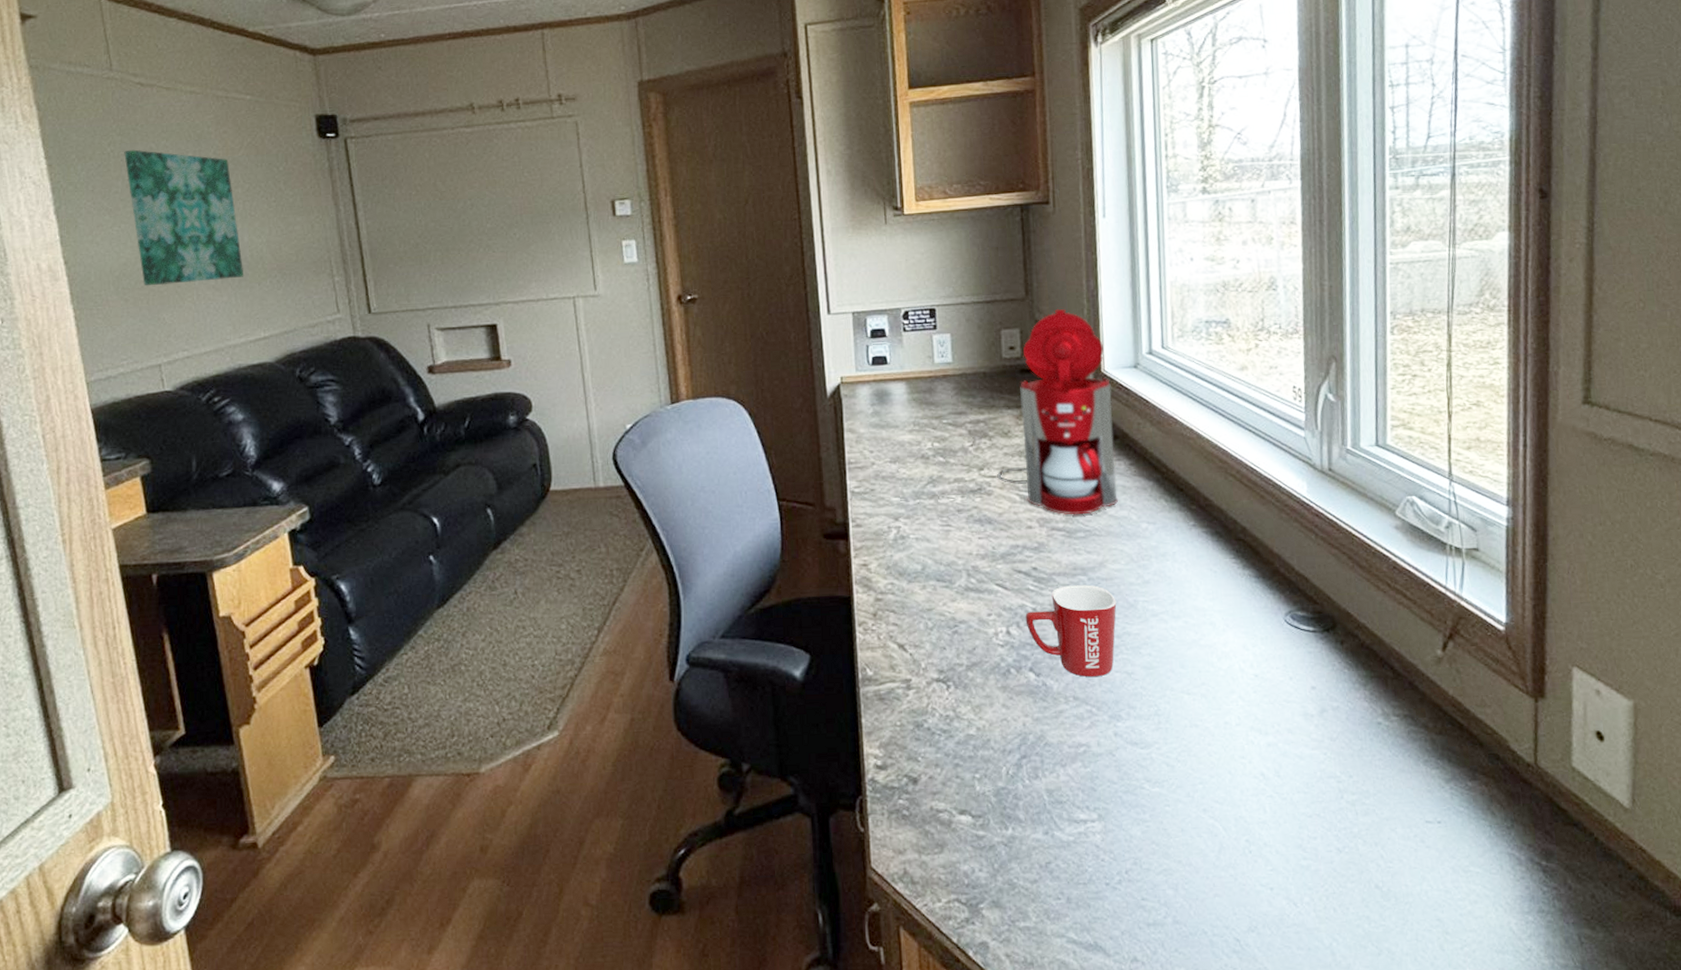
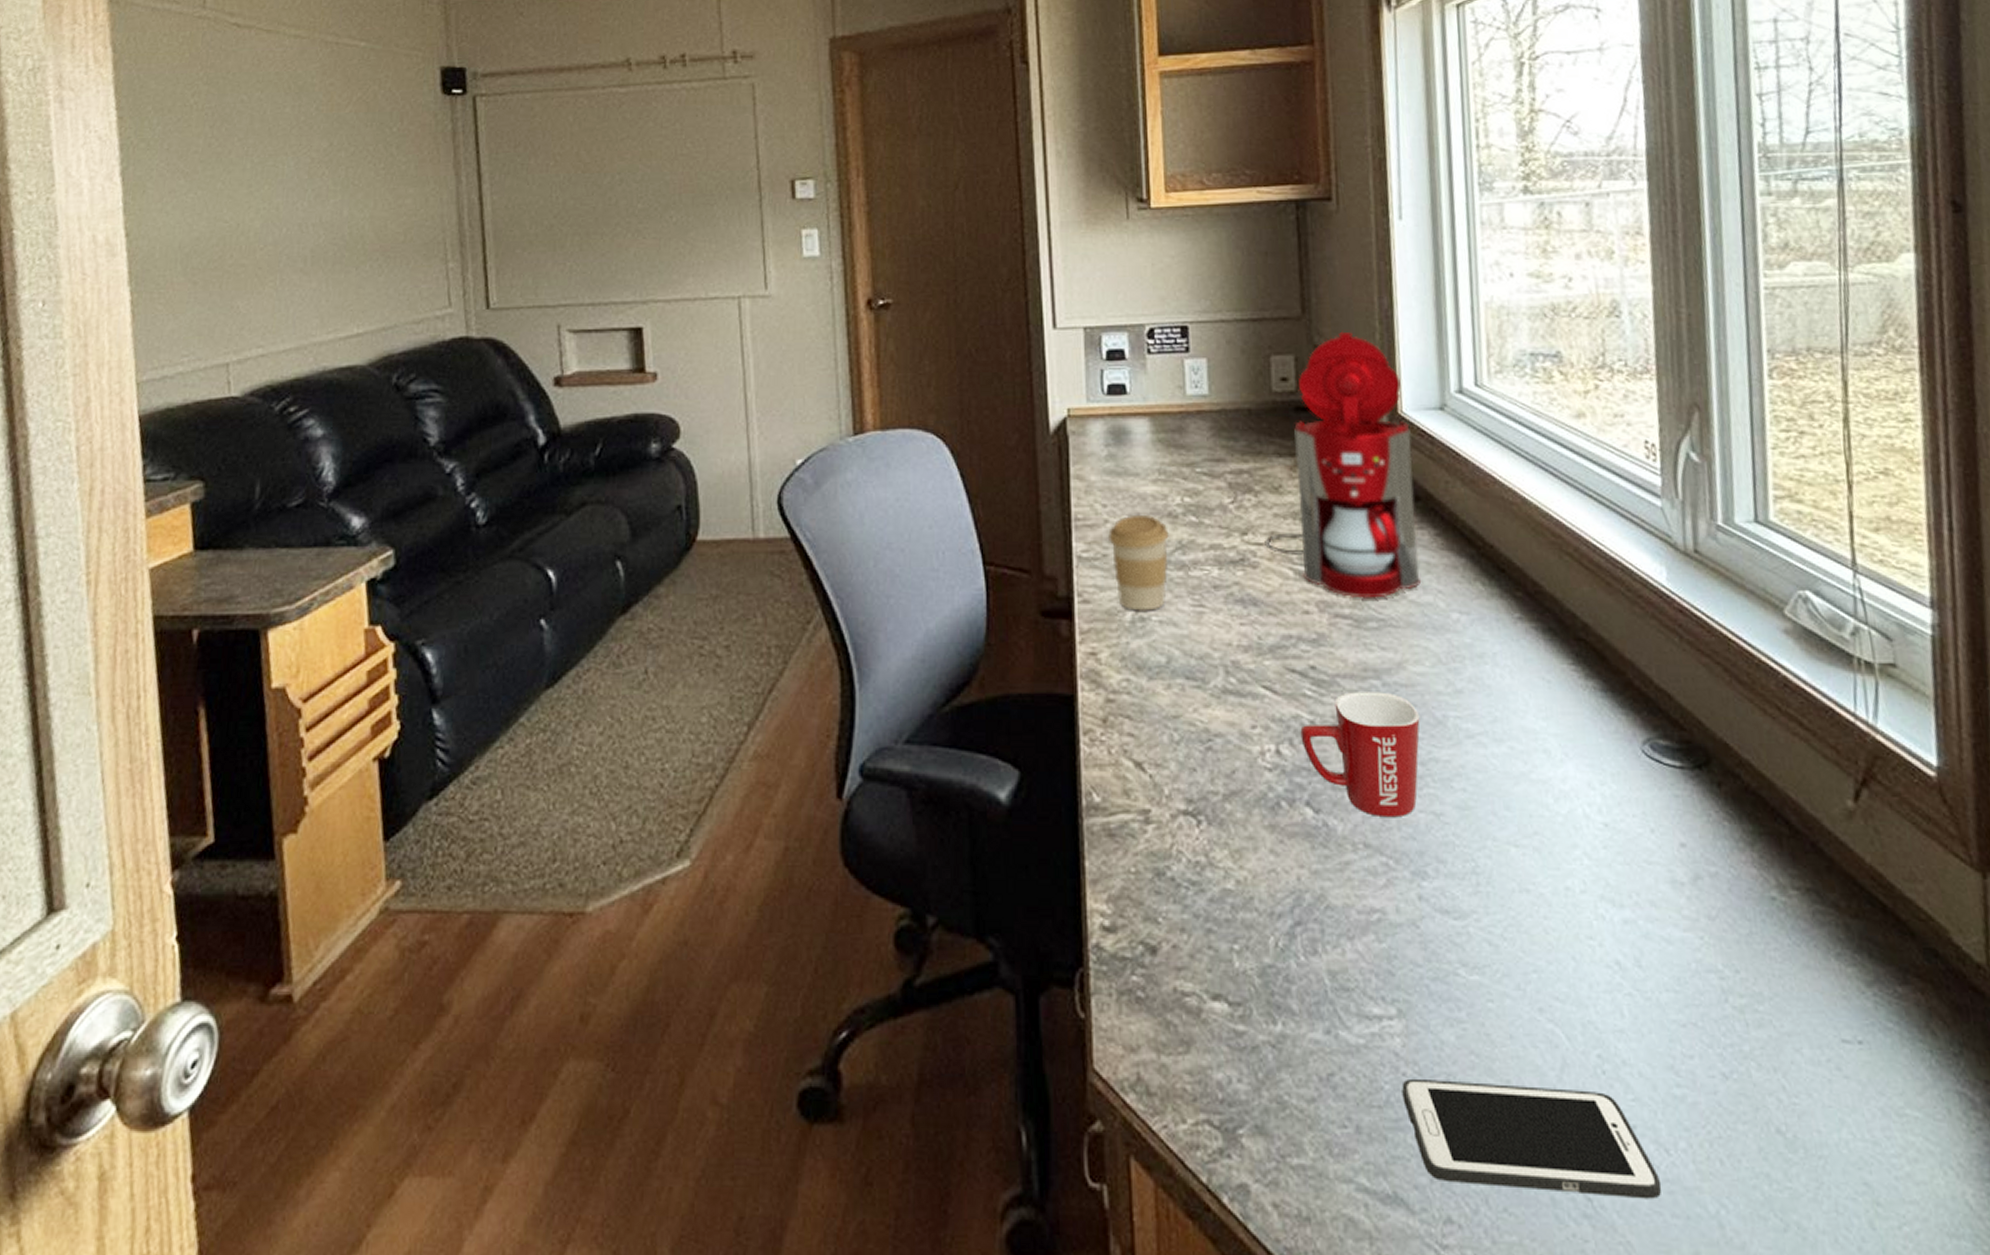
wall art: present [124,149,244,286] -> none [209,102,340,267]
coffee cup: none [875,457,922,531] -> present [1108,514,1169,611]
cell phone: none [1101,862,1291,938] -> present [1401,1078,1662,1199]

